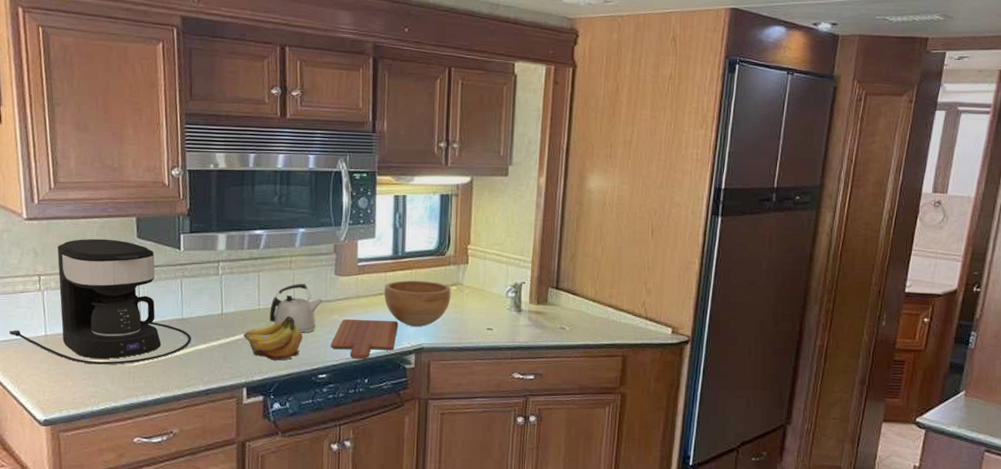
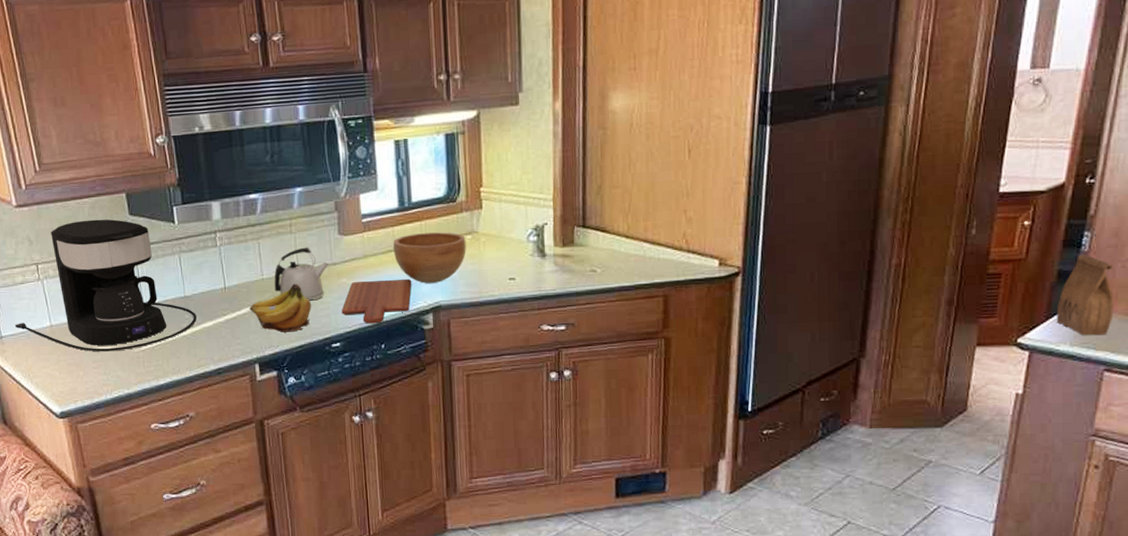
paper bag: none [947,350,994,421] -> present [1056,254,1114,336]

